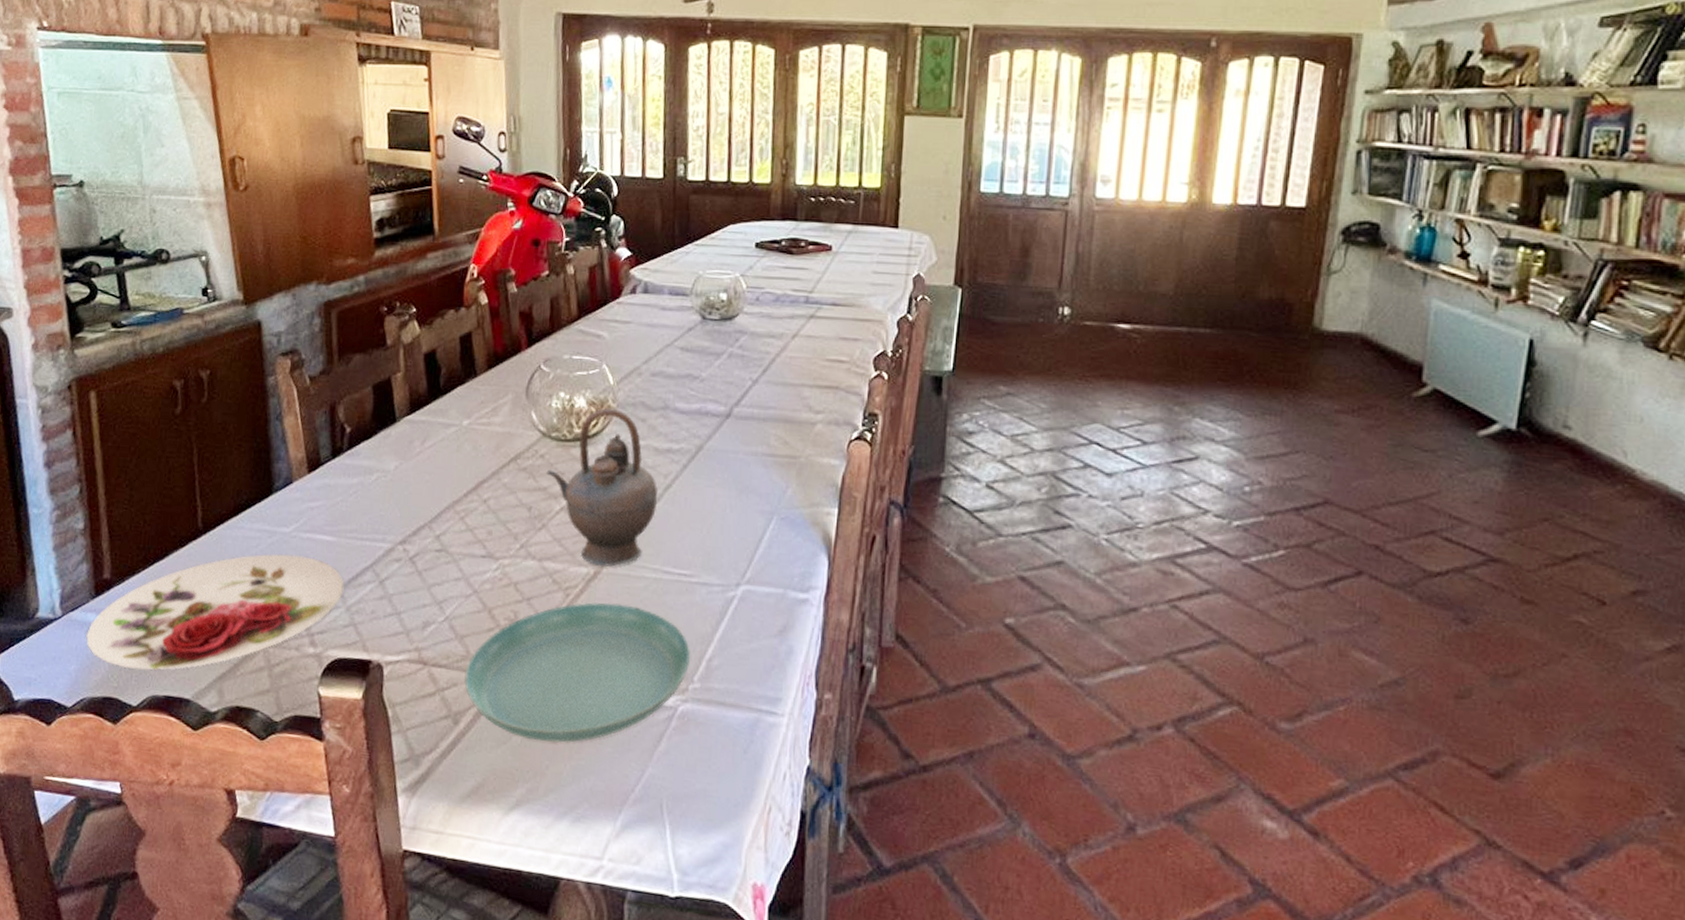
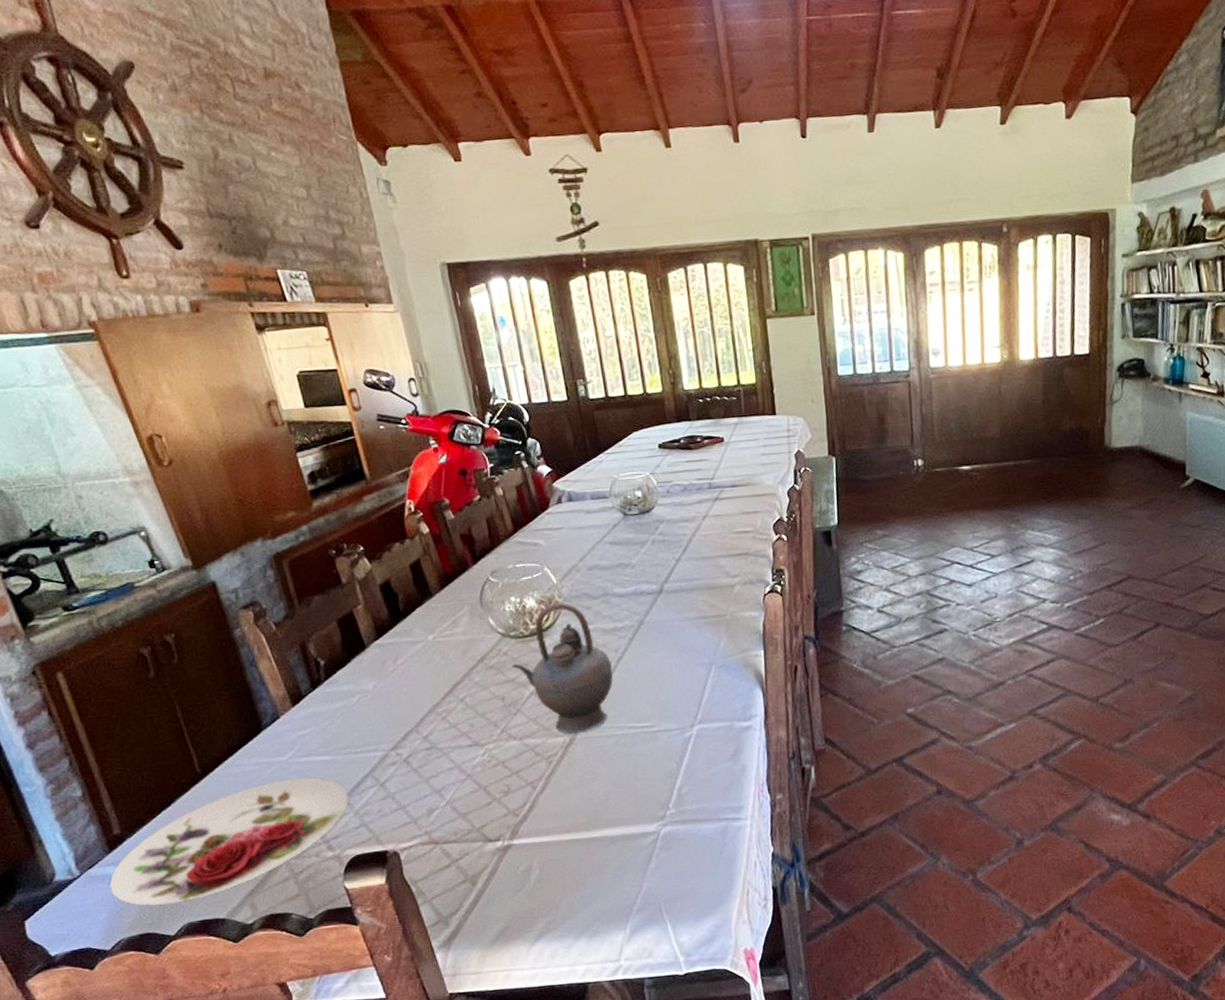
saucer: present [464,602,691,743] -> none [473,760,664,883]

